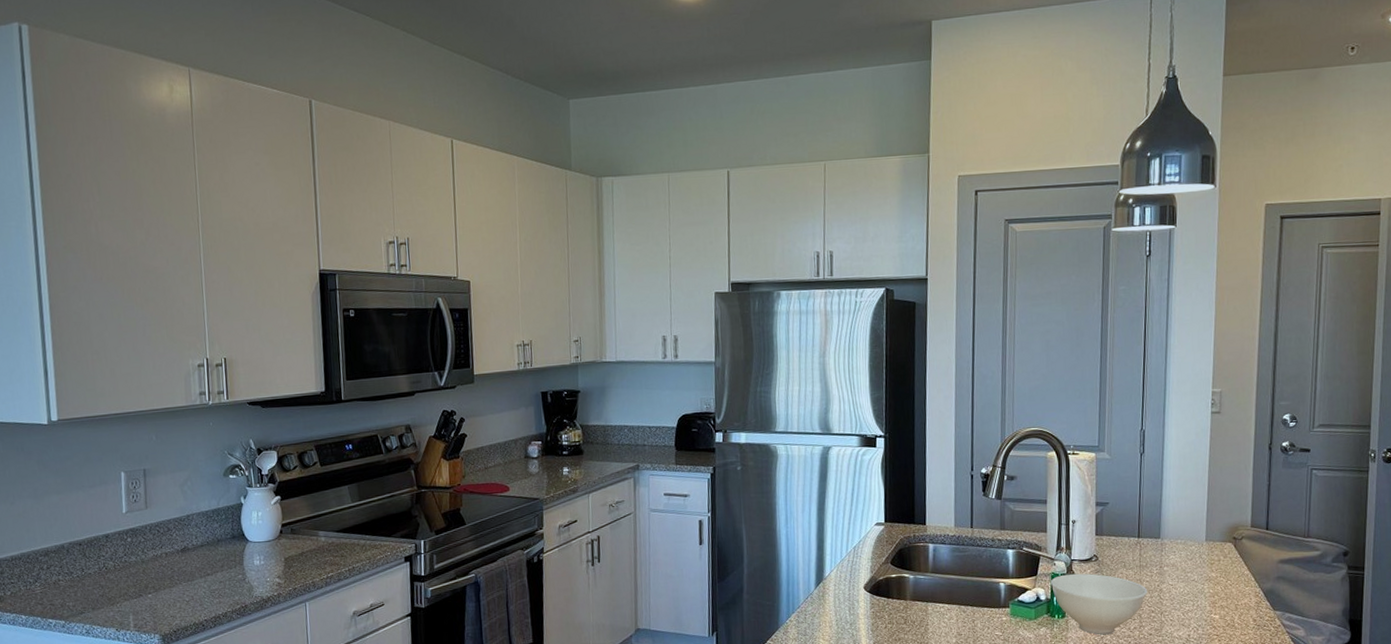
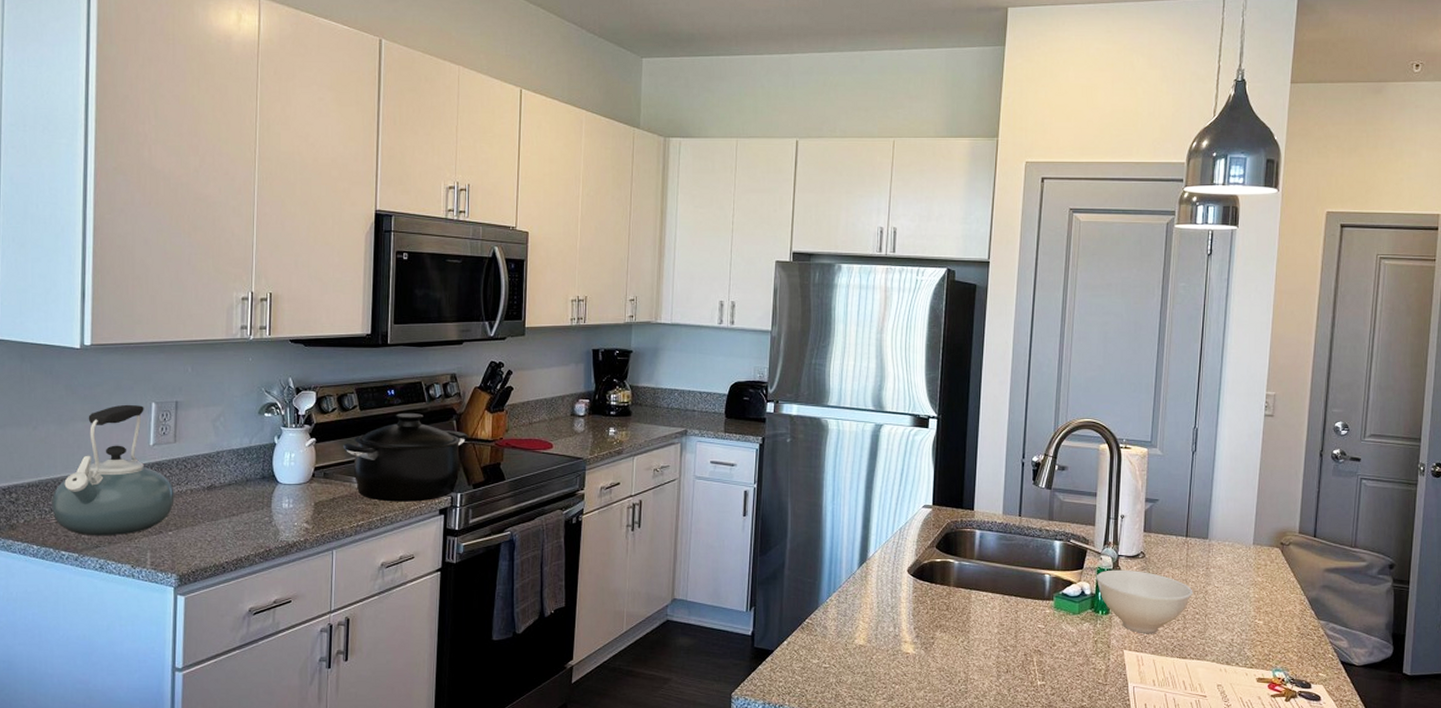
kettle: none [34,475,151,603] -> present [51,404,174,536]
saucepan: none [307,465,427,552] -> present [343,413,468,502]

